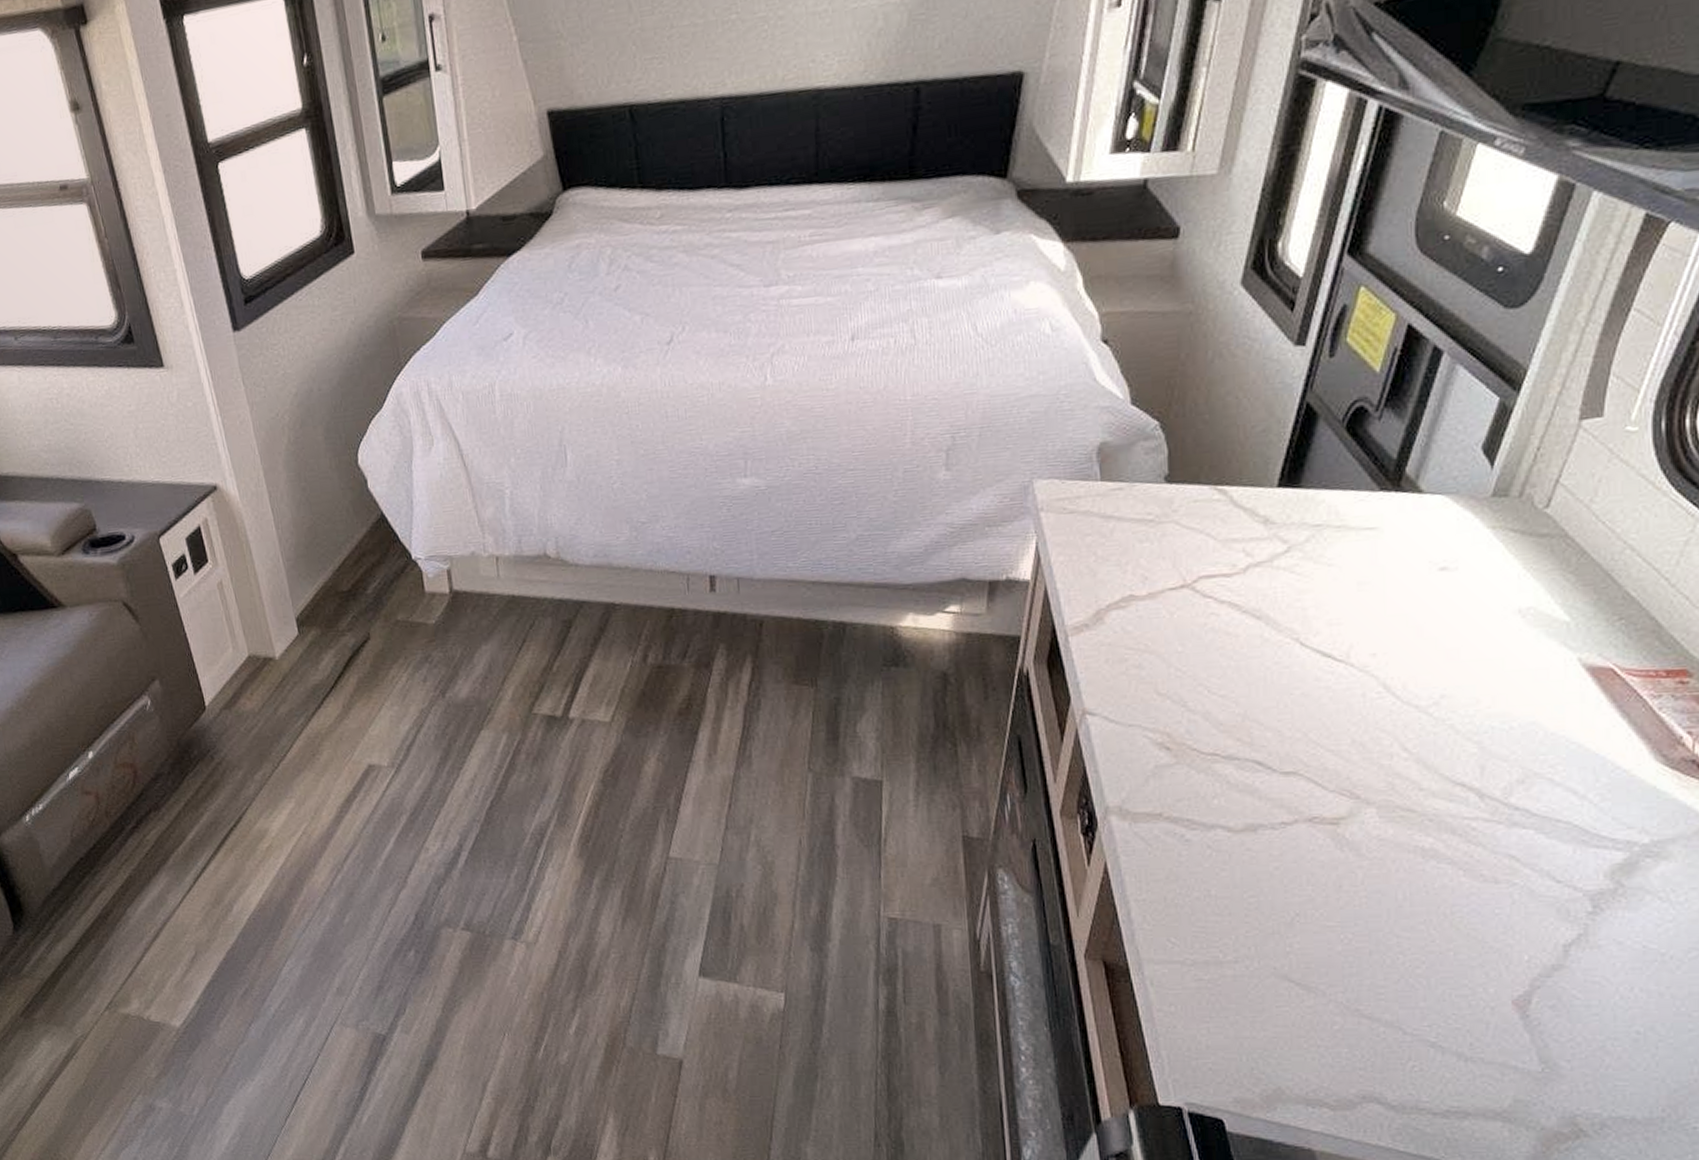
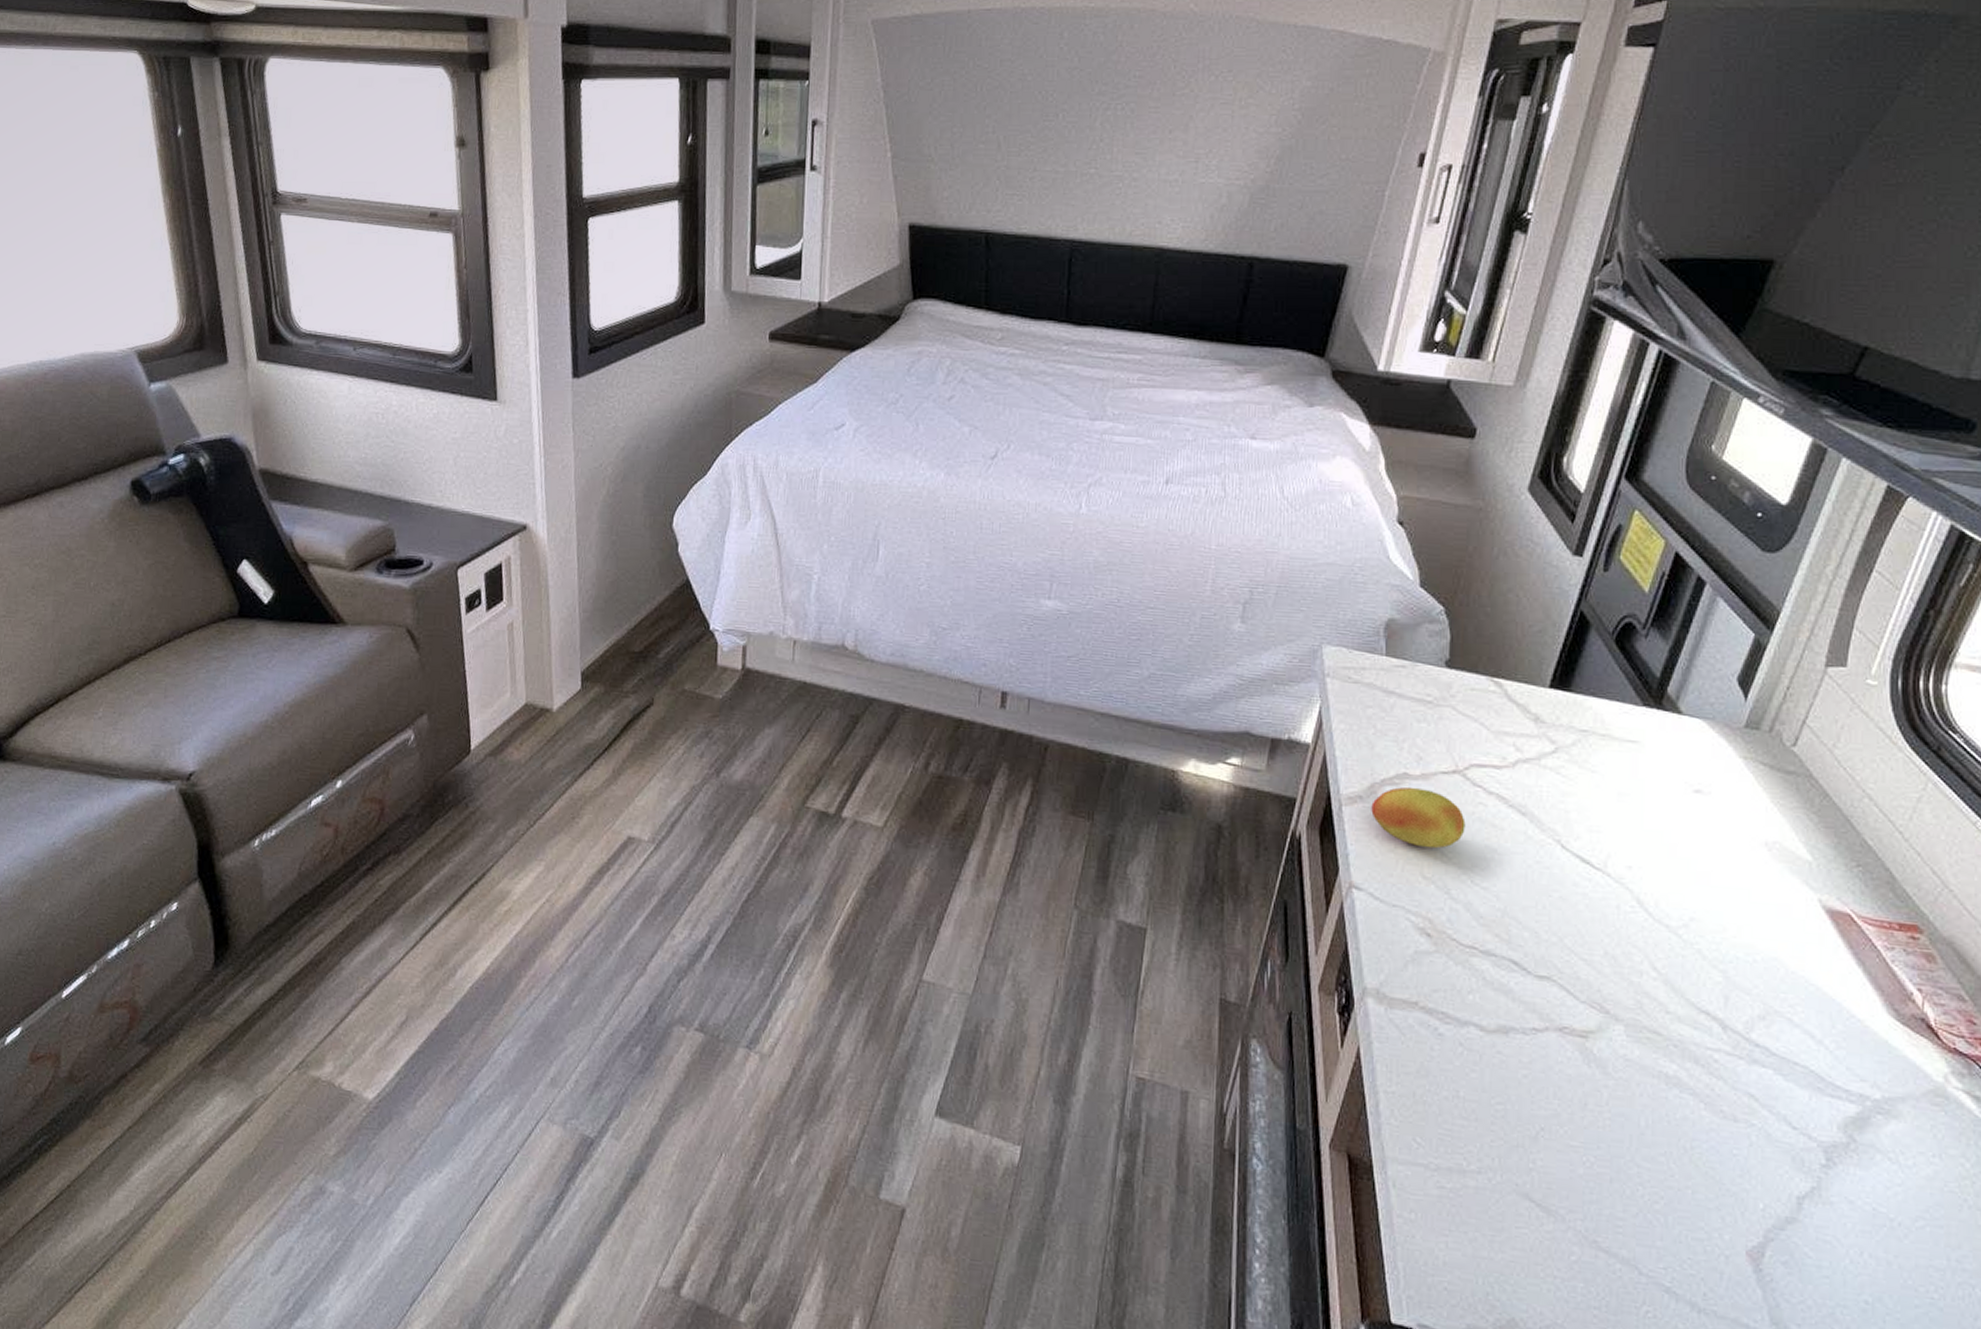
fruit: none [1098,608,1198,666] -> present [1371,787,1466,849]

